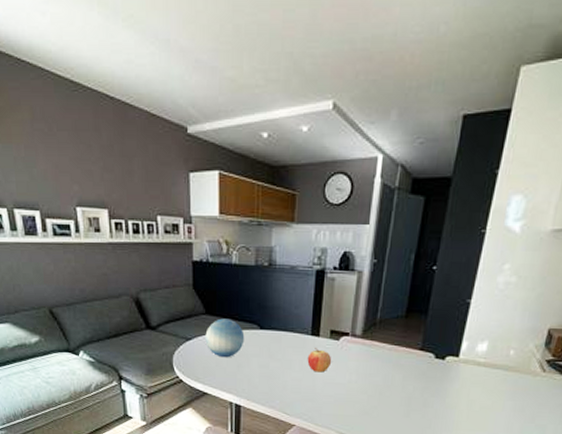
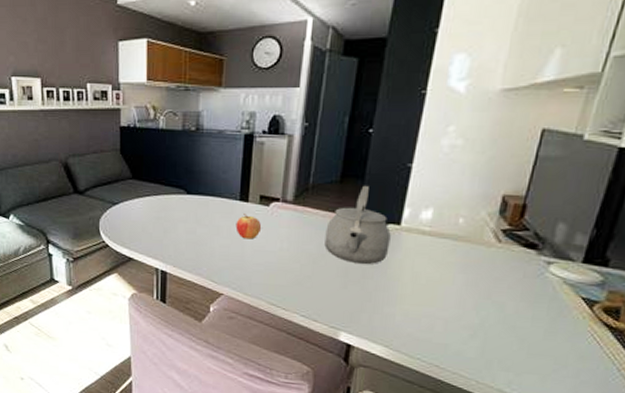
decorative ball: present [205,318,245,358] -> none [131,183,171,223]
tea kettle: none [390,320,450,395] -> present [324,185,391,265]

